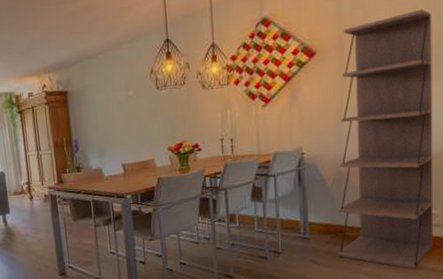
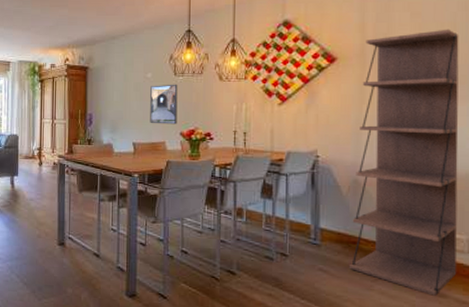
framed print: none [134,98,164,142] -> present [150,84,178,125]

